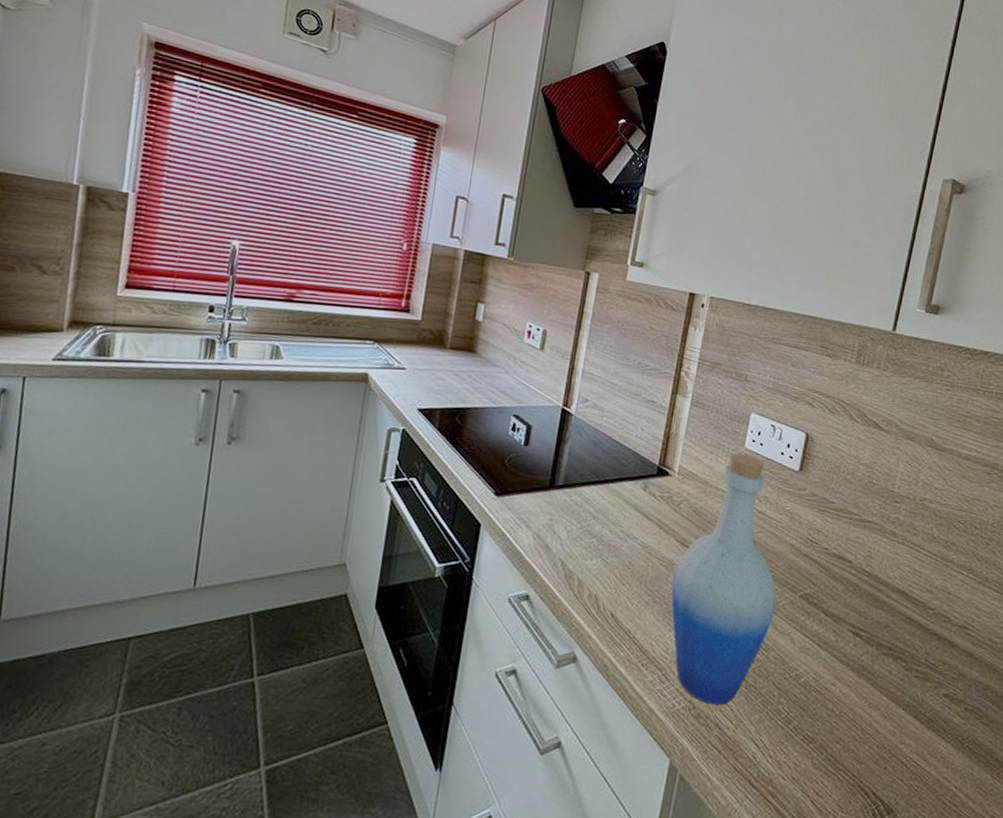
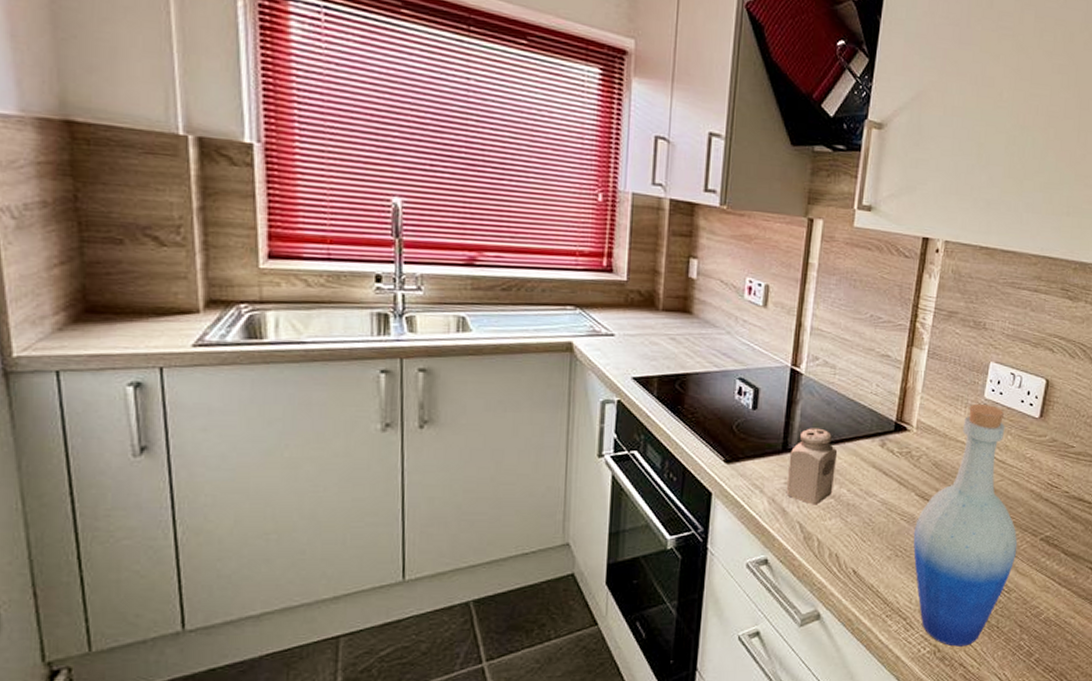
salt shaker: none [551,466,602,544] -> present [787,428,838,505]

